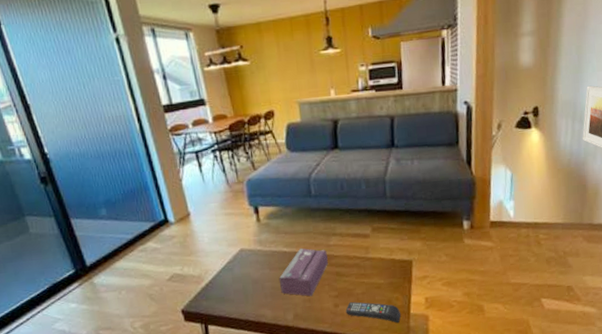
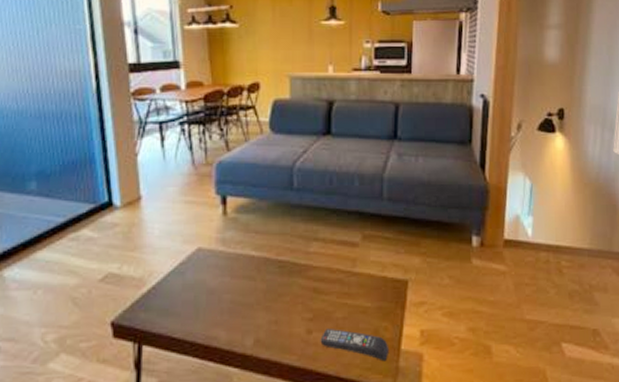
tissue box: present [278,248,328,297] -> none [241,253,304,317]

